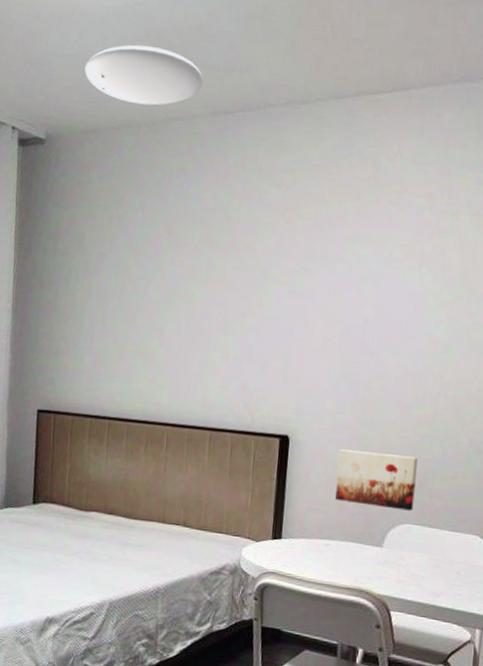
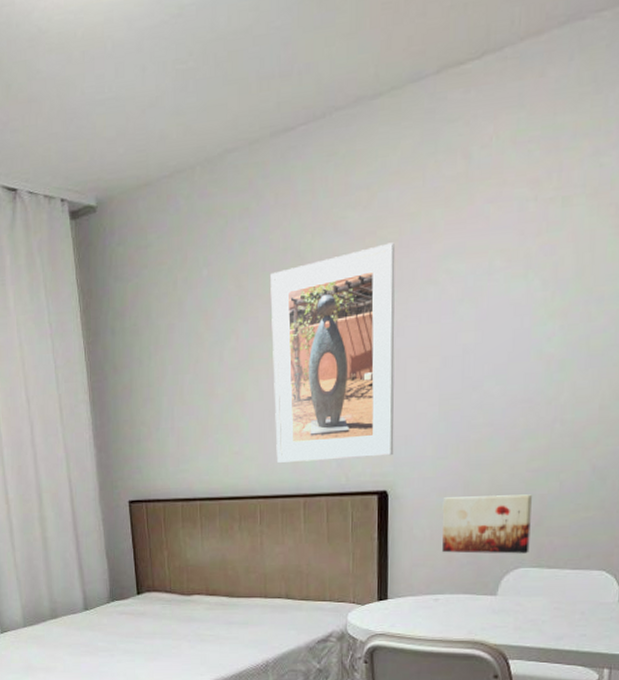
ceiling light: present [84,45,204,105] -> none [127,66,258,142]
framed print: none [187,220,311,404] -> present [270,242,396,463]

